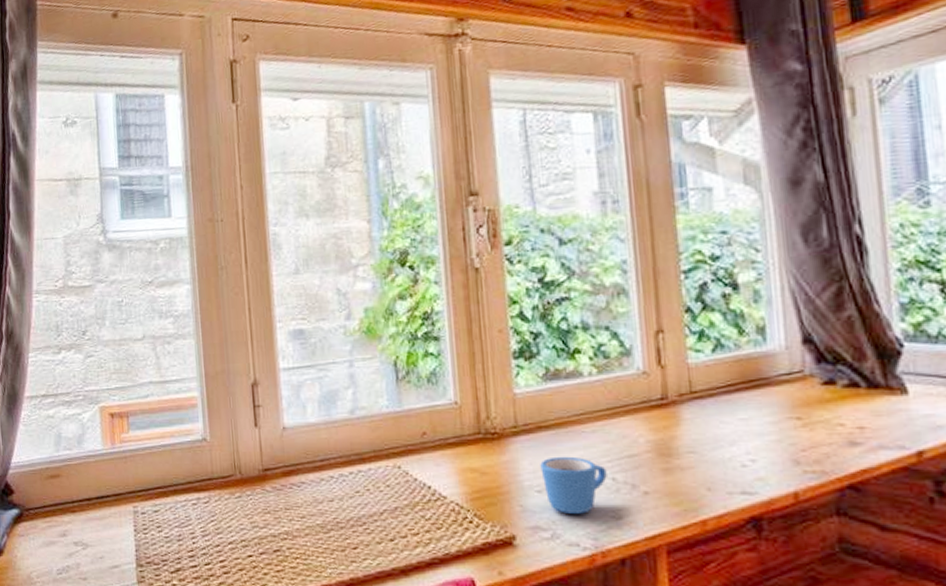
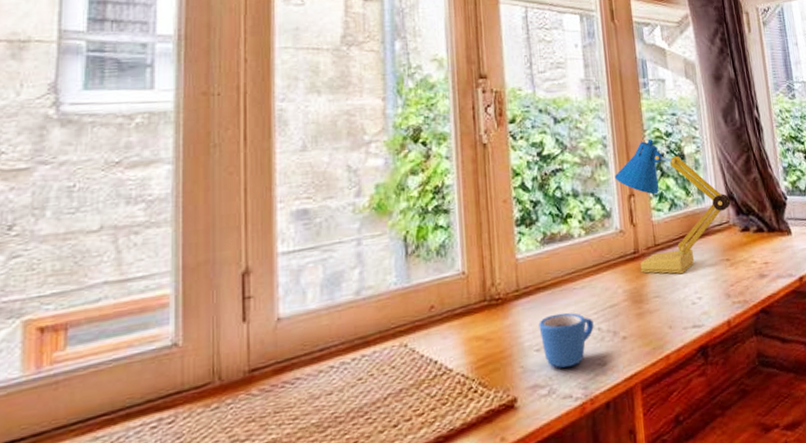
desk lamp: none [637,264,808,428] -> present [614,139,731,274]

